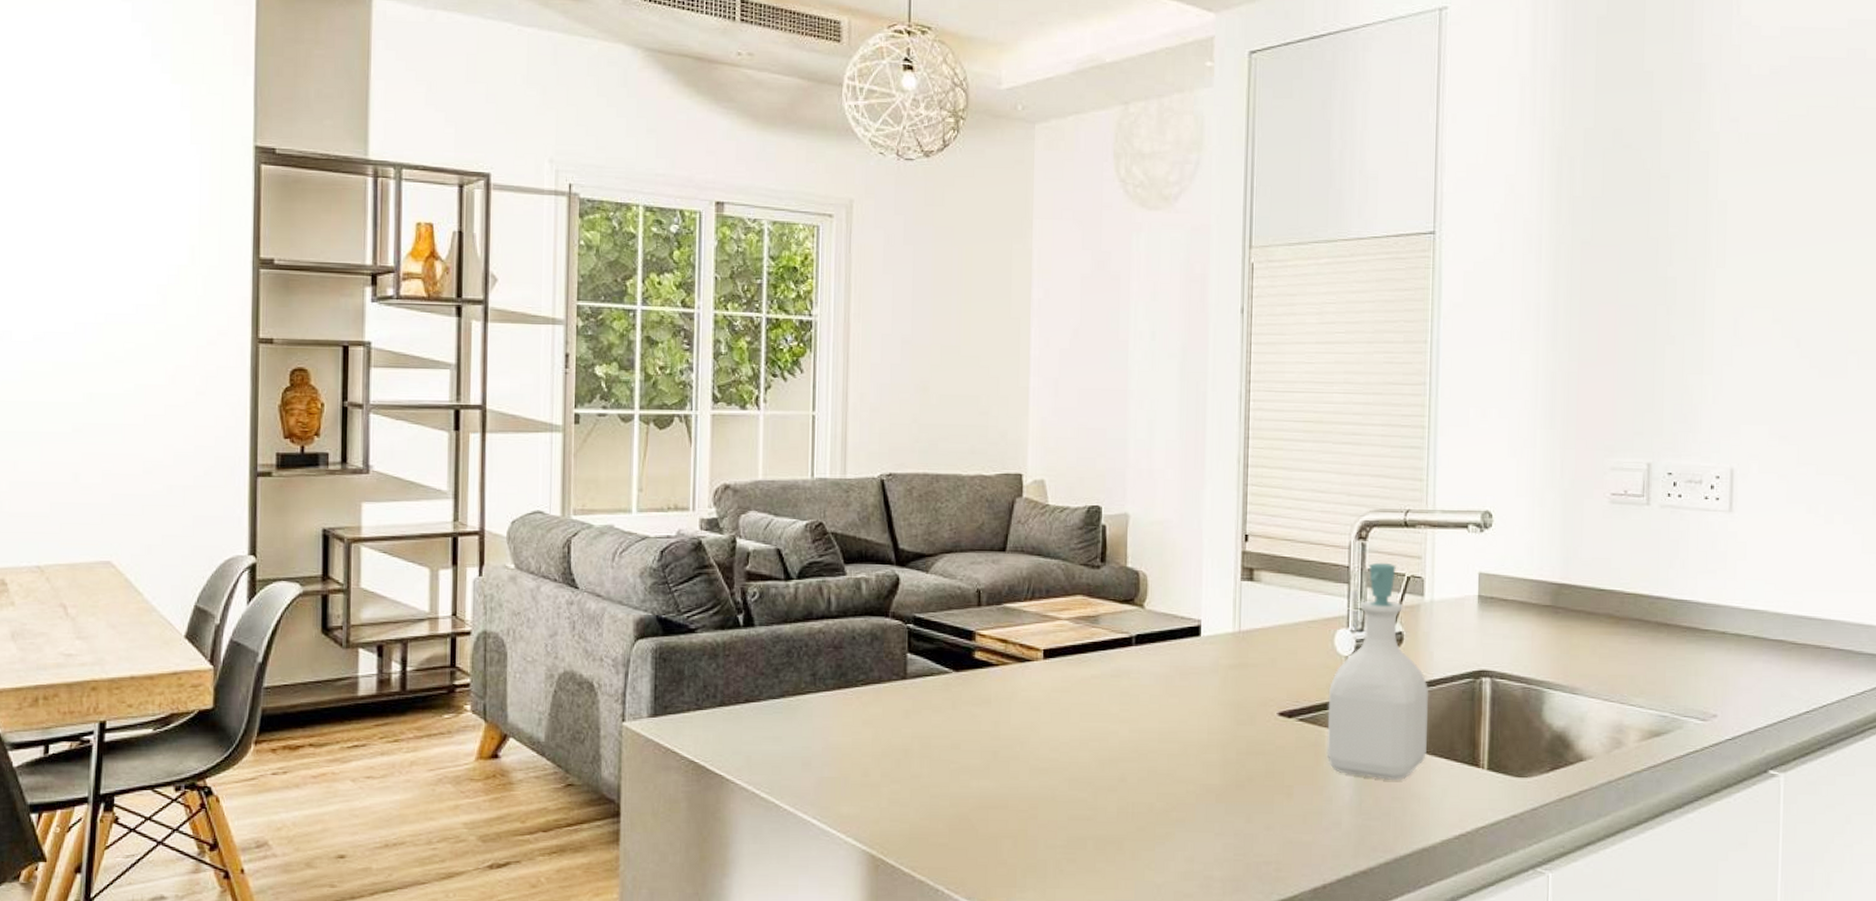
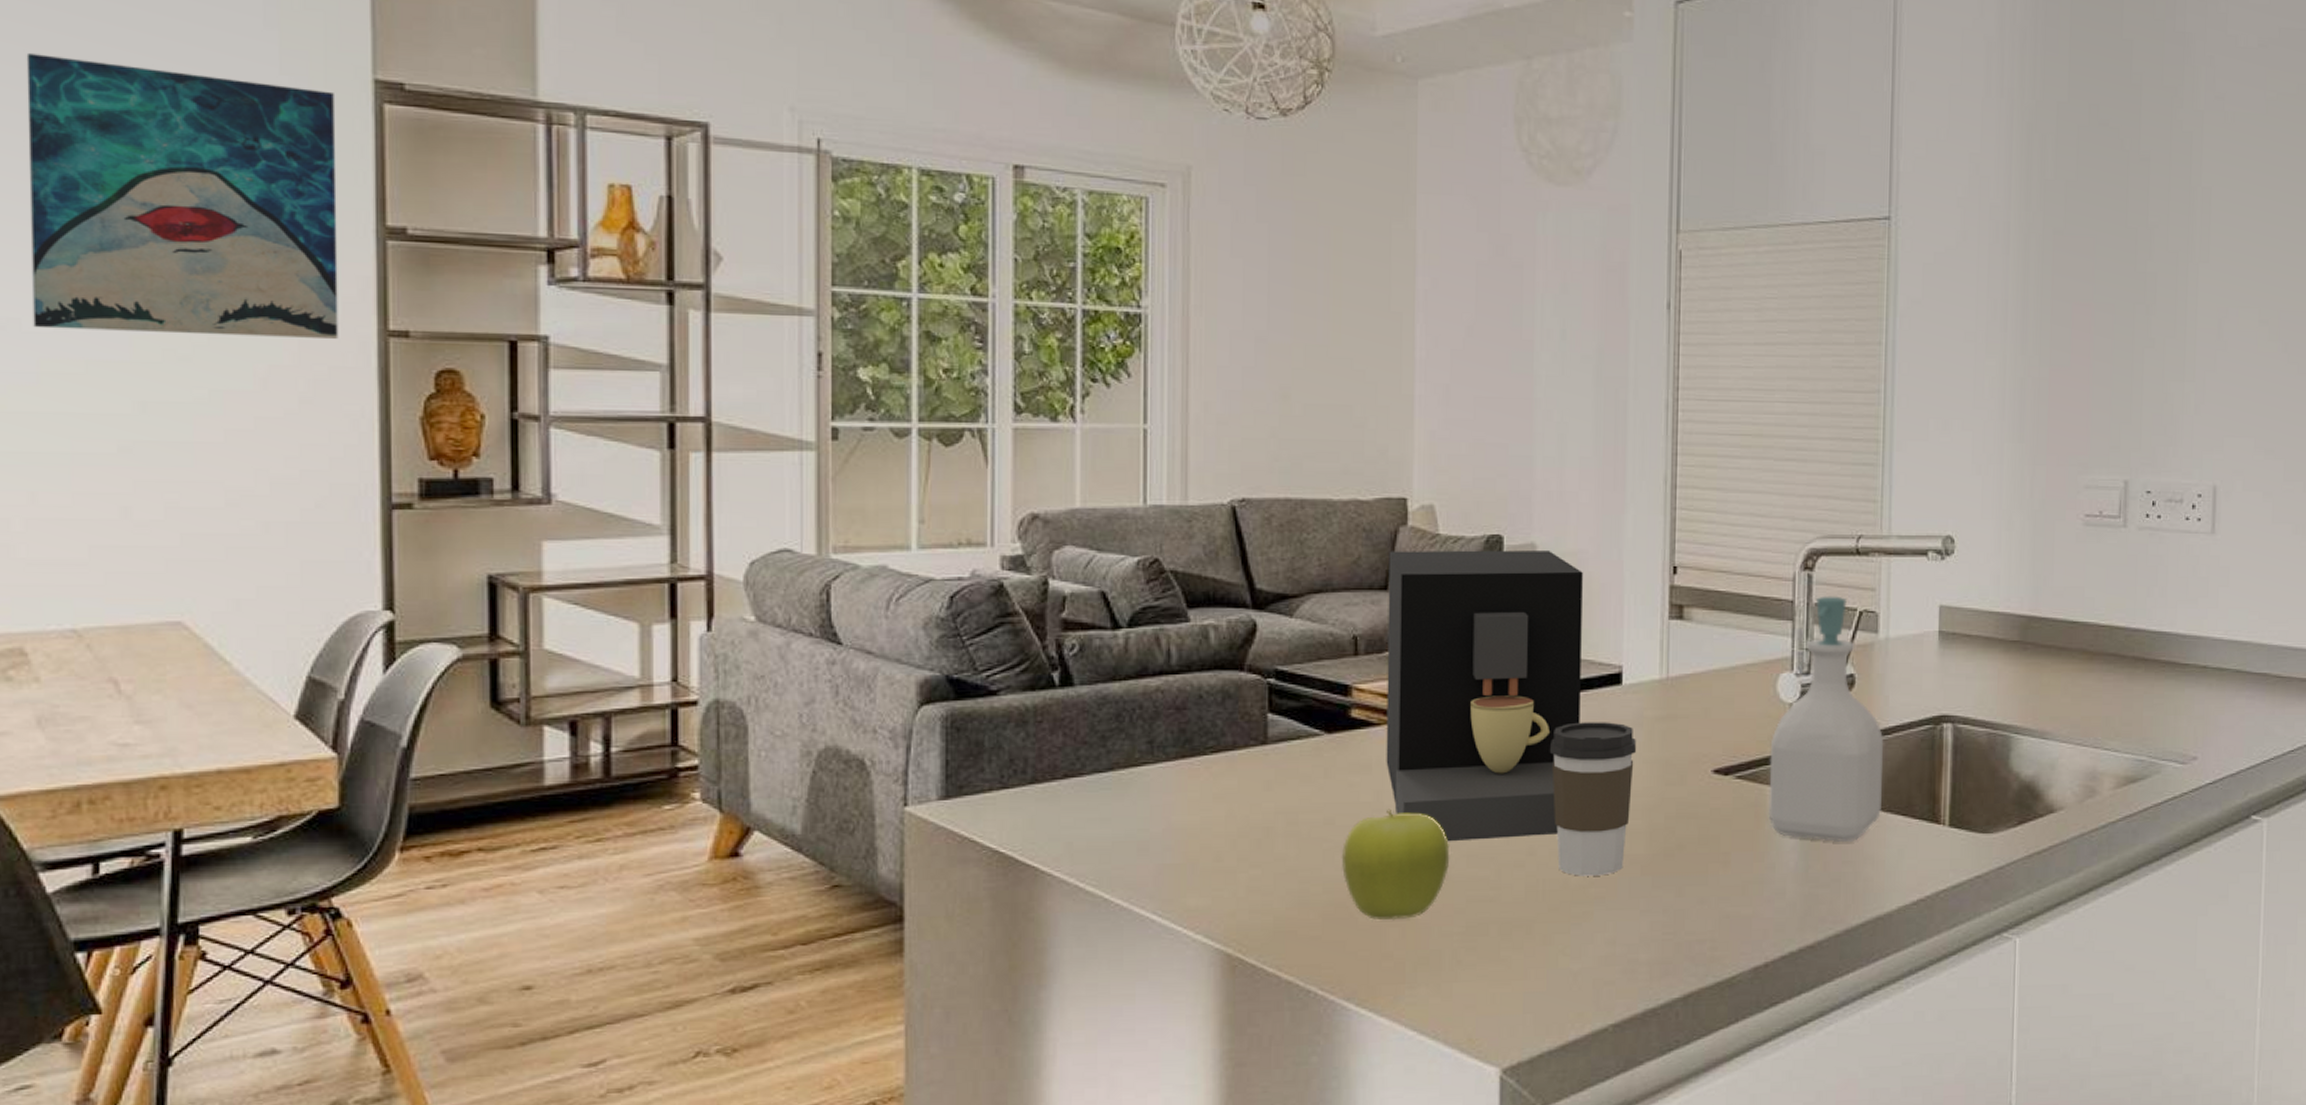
wall art: none [20,133,227,345] -> present [26,53,339,339]
fruit: none [965,737,1054,833] -> present [1341,809,1449,920]
coffee maker: none [1003,518,1168,767] -> present [1386,550,1583,842]
coffee cup: none [1138,668,1213,802] -> present [1549,722,1637,876]

